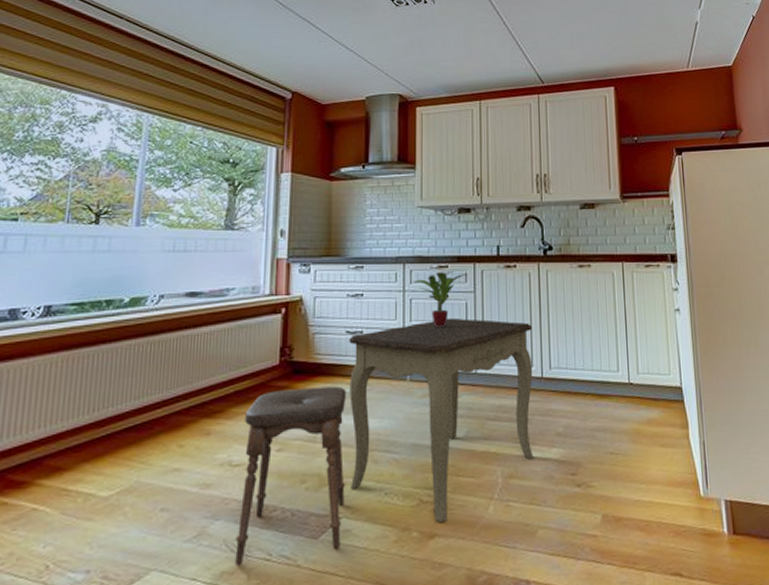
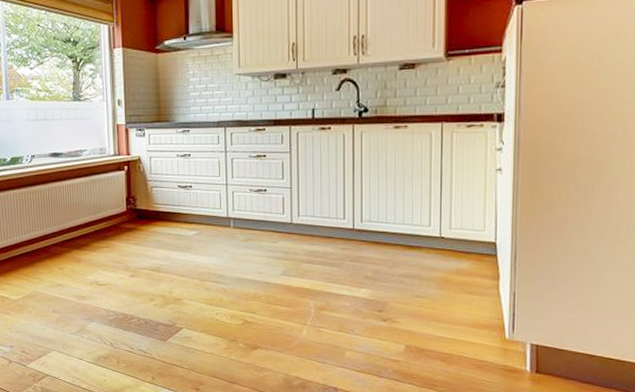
stool: present [235,386,347,565] -> none [104,230,184,353]
side table: present [349,317,533,523] -> none [181,175,345,339]
potted plant: present [414,270,467,328] -> none [235,132,283,184]

